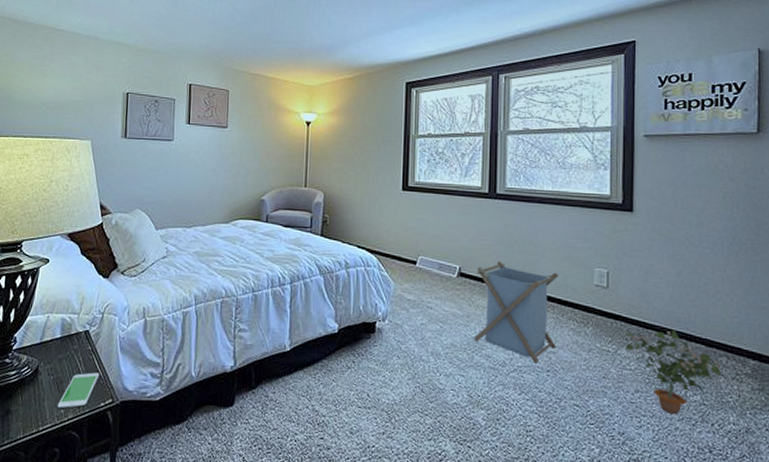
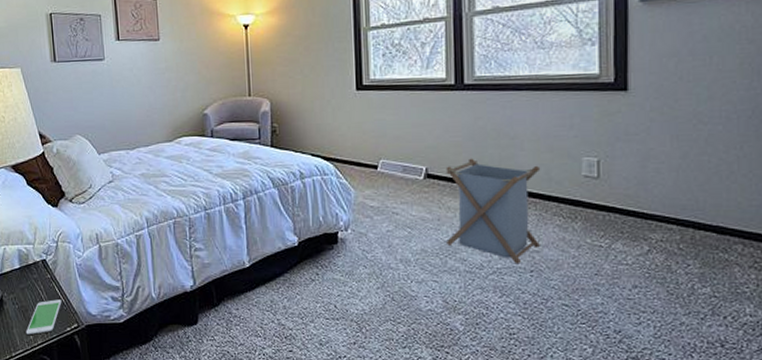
potted plant: present [625,329,723,415] -> none [620,218,738,310]

